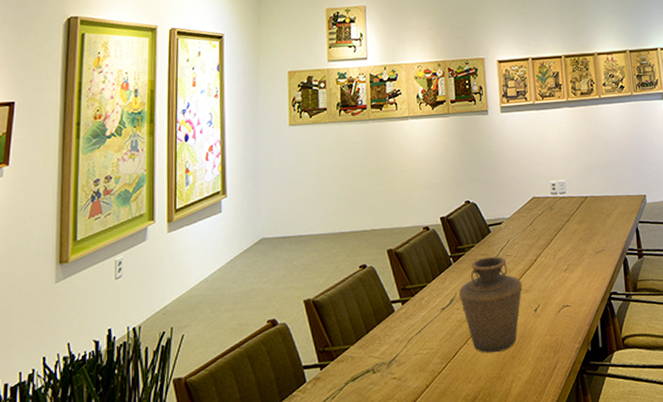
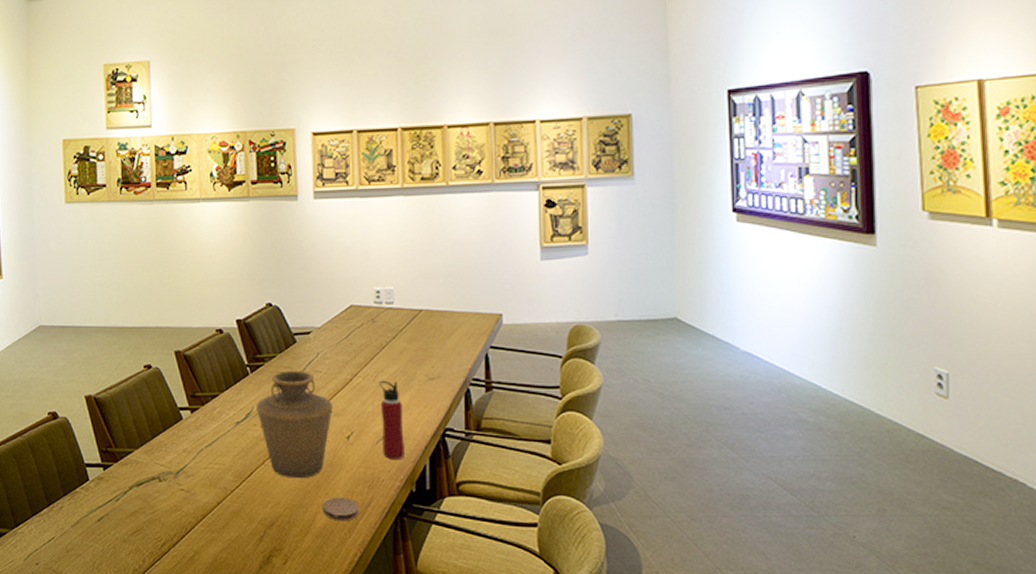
coaster: none [517,364,547,387] -> present [323,497,359,521]
water bottle: none [558,257,581,325] -> present [380,380,405,459]

